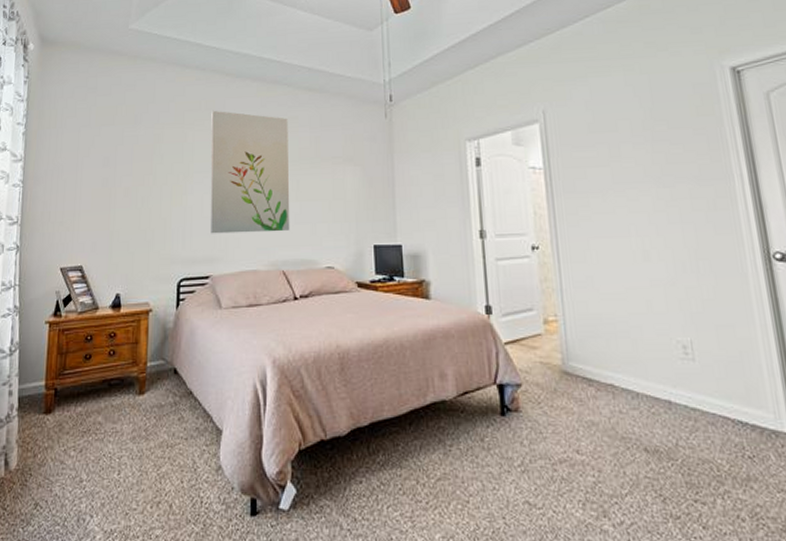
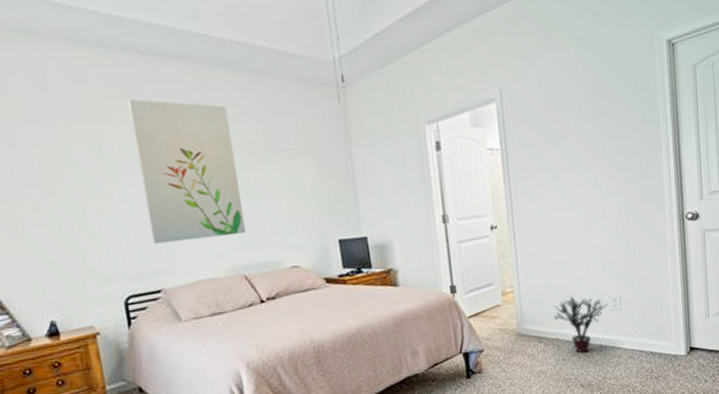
potted plant: none [607,335,675,408] -> present [554,296,607,353]

